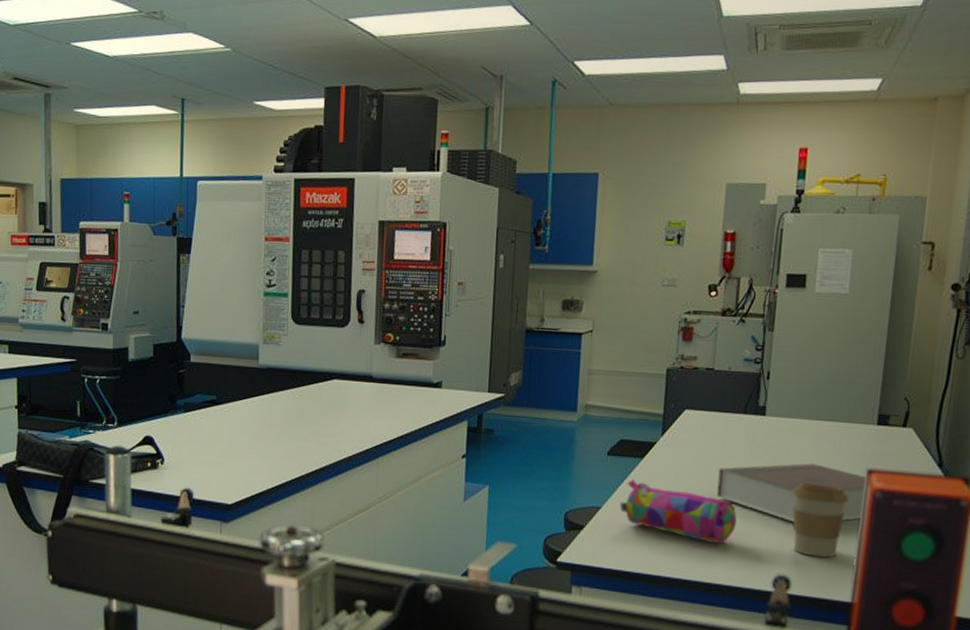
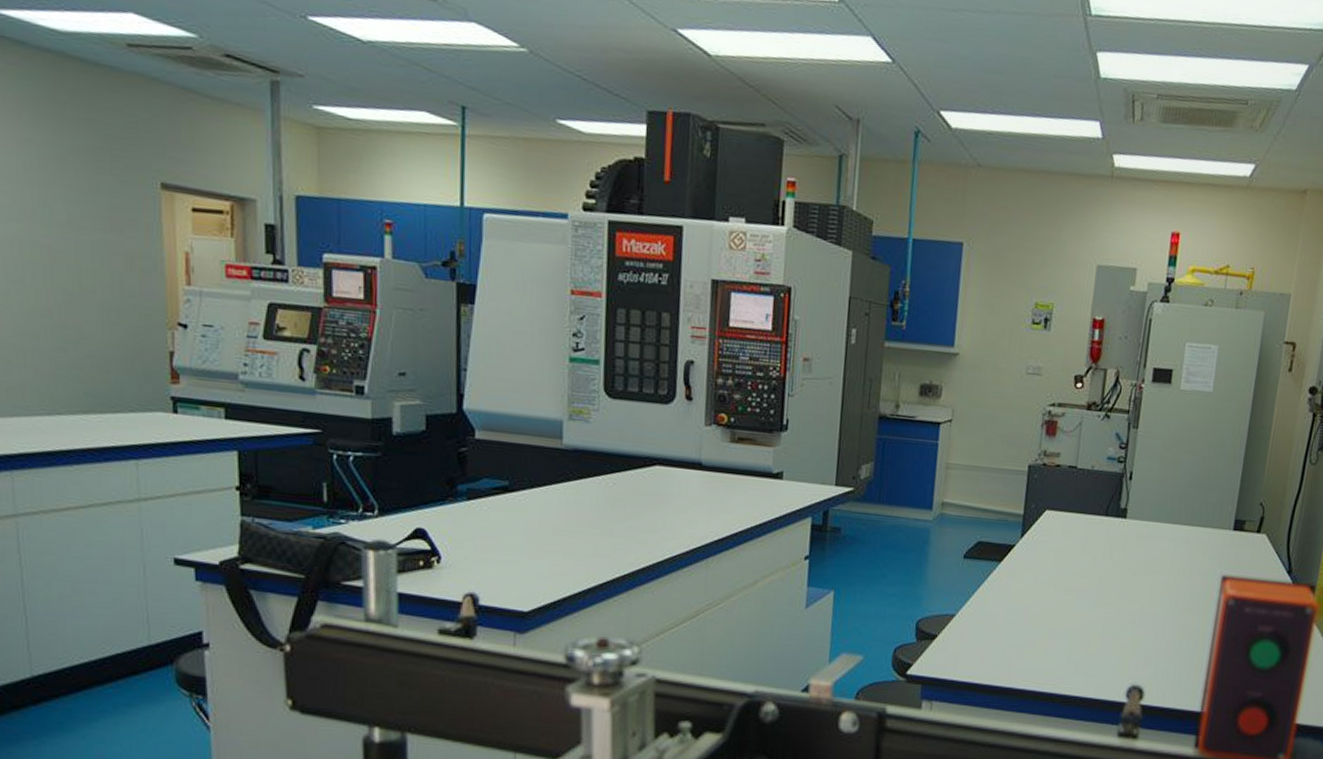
pencil case: present [620,479,737,544] -> none [975,584,1094,654]
book: present [716,463,868,521] -> none [1074,569,1223,630]
coffee cup: present [792,483,849,558] -> none [1148,590,1203,667]

